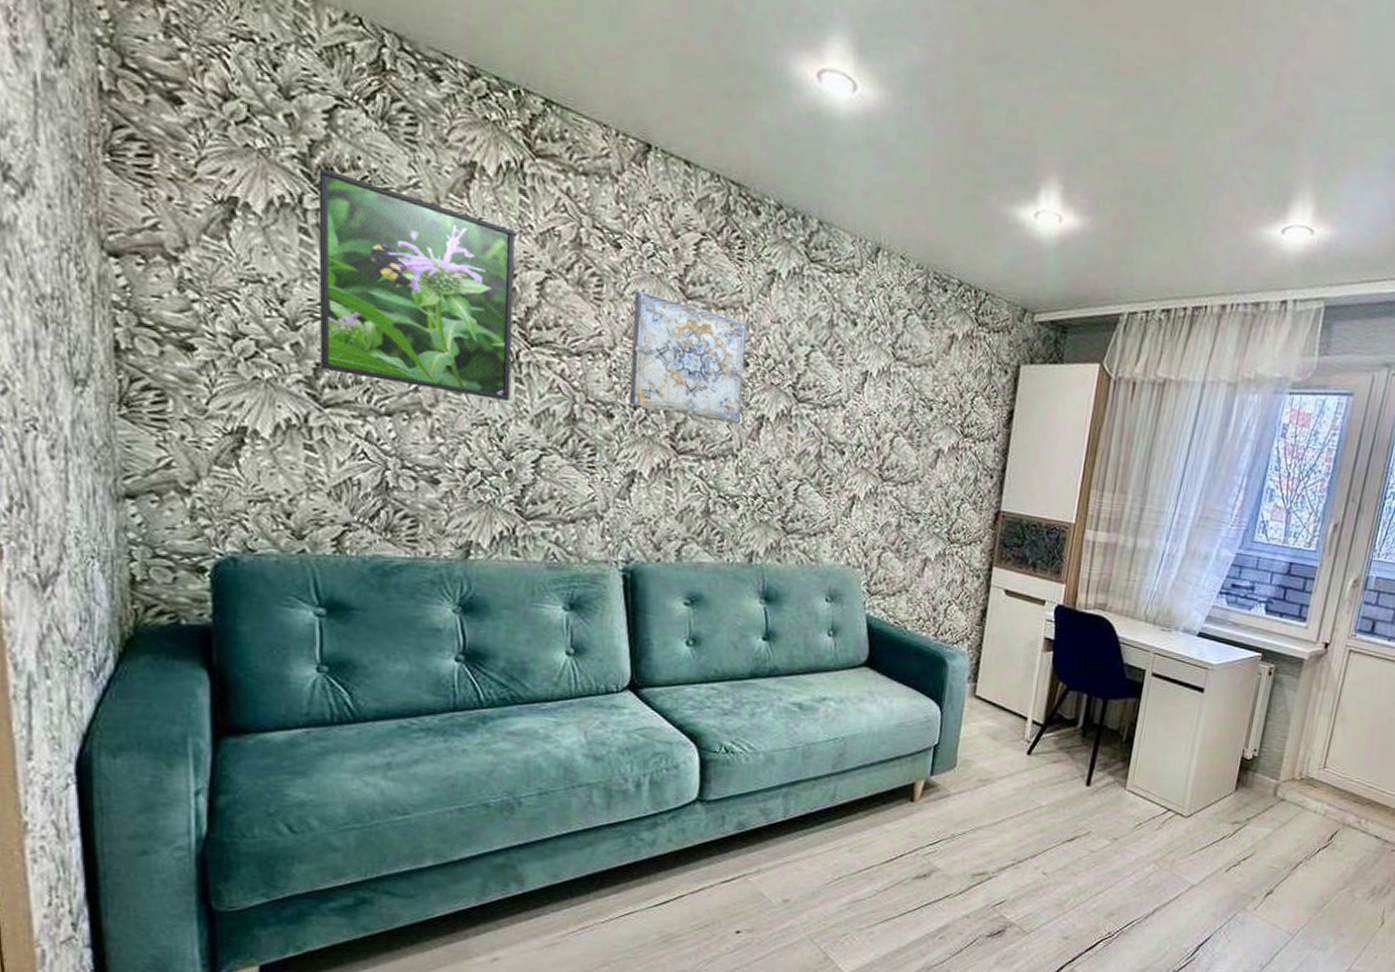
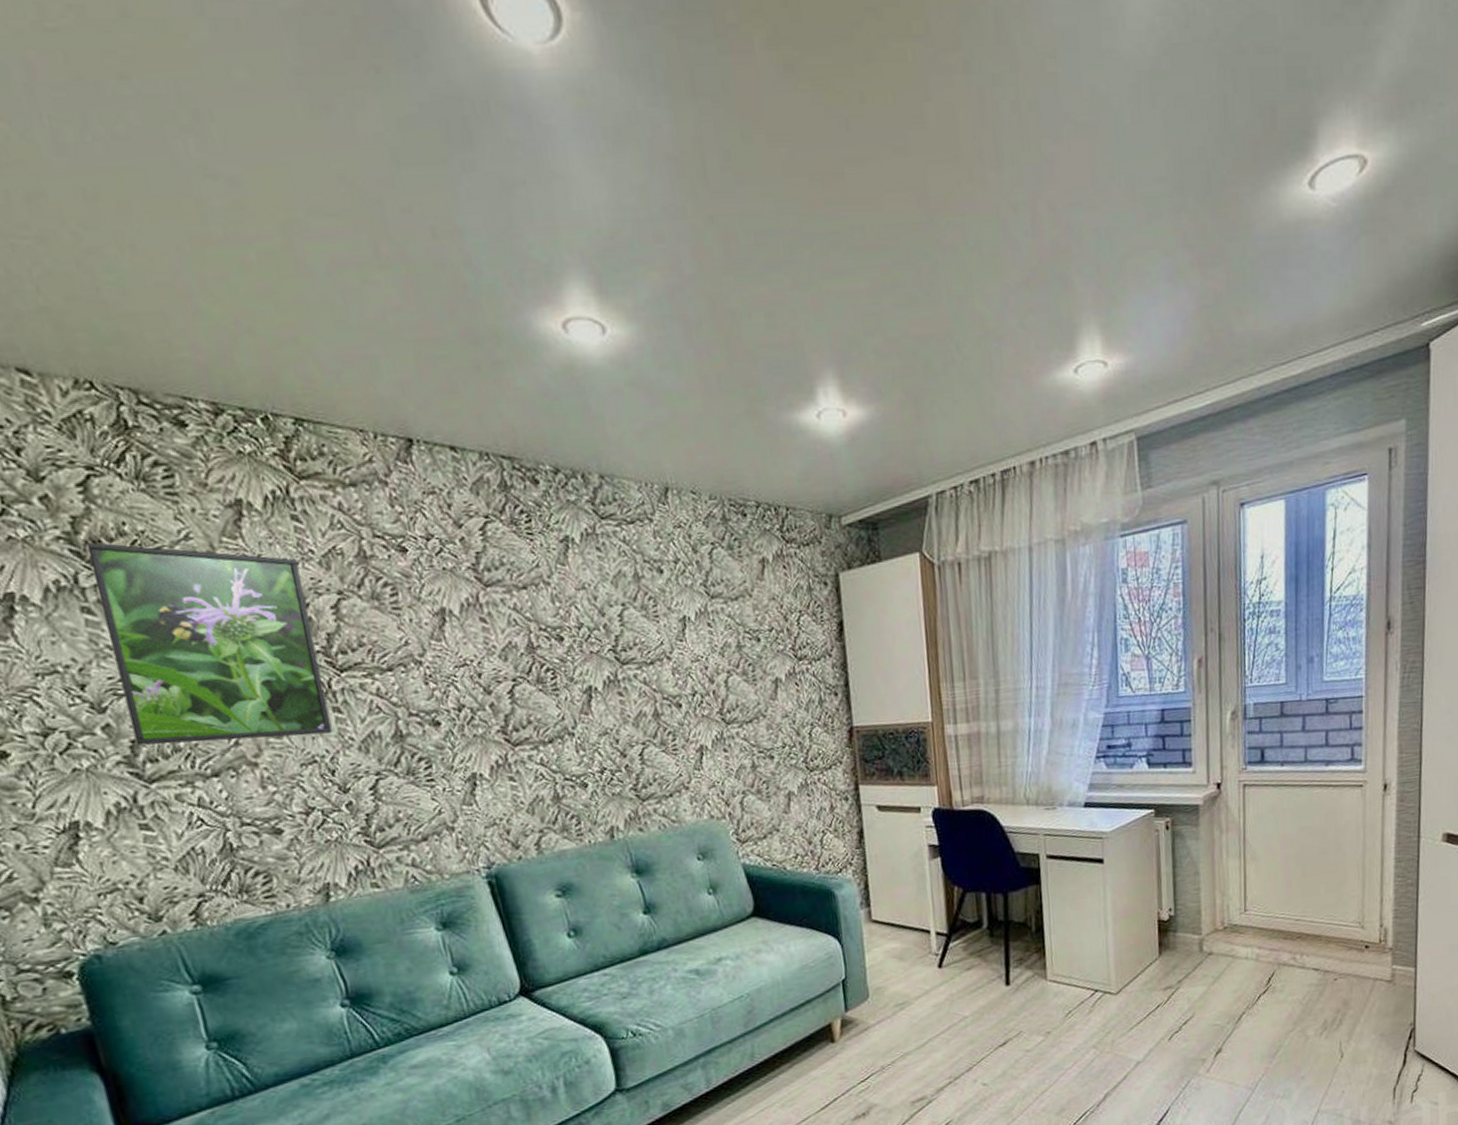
wall art: present [629,290,748,425] -> none [432,589,569,708]

